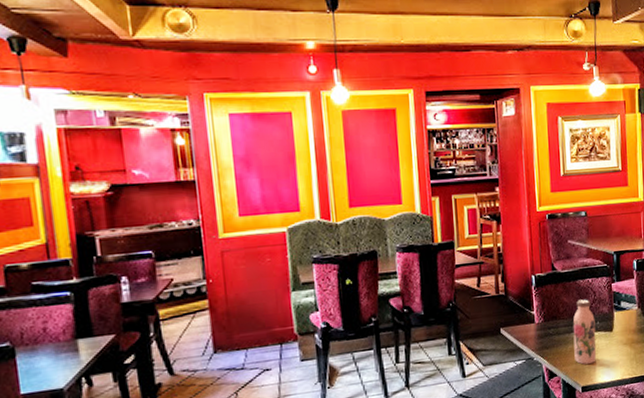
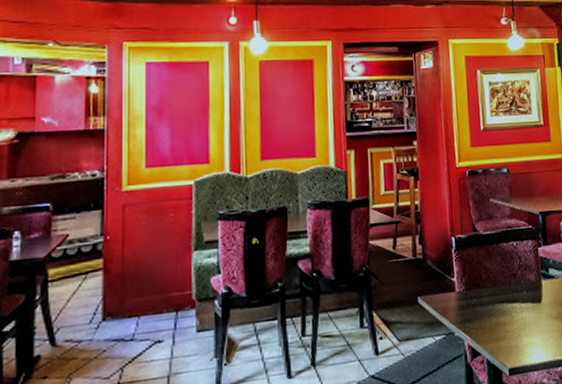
water bottle: present [573,299,597,365] -> none [497,265,524,342]

